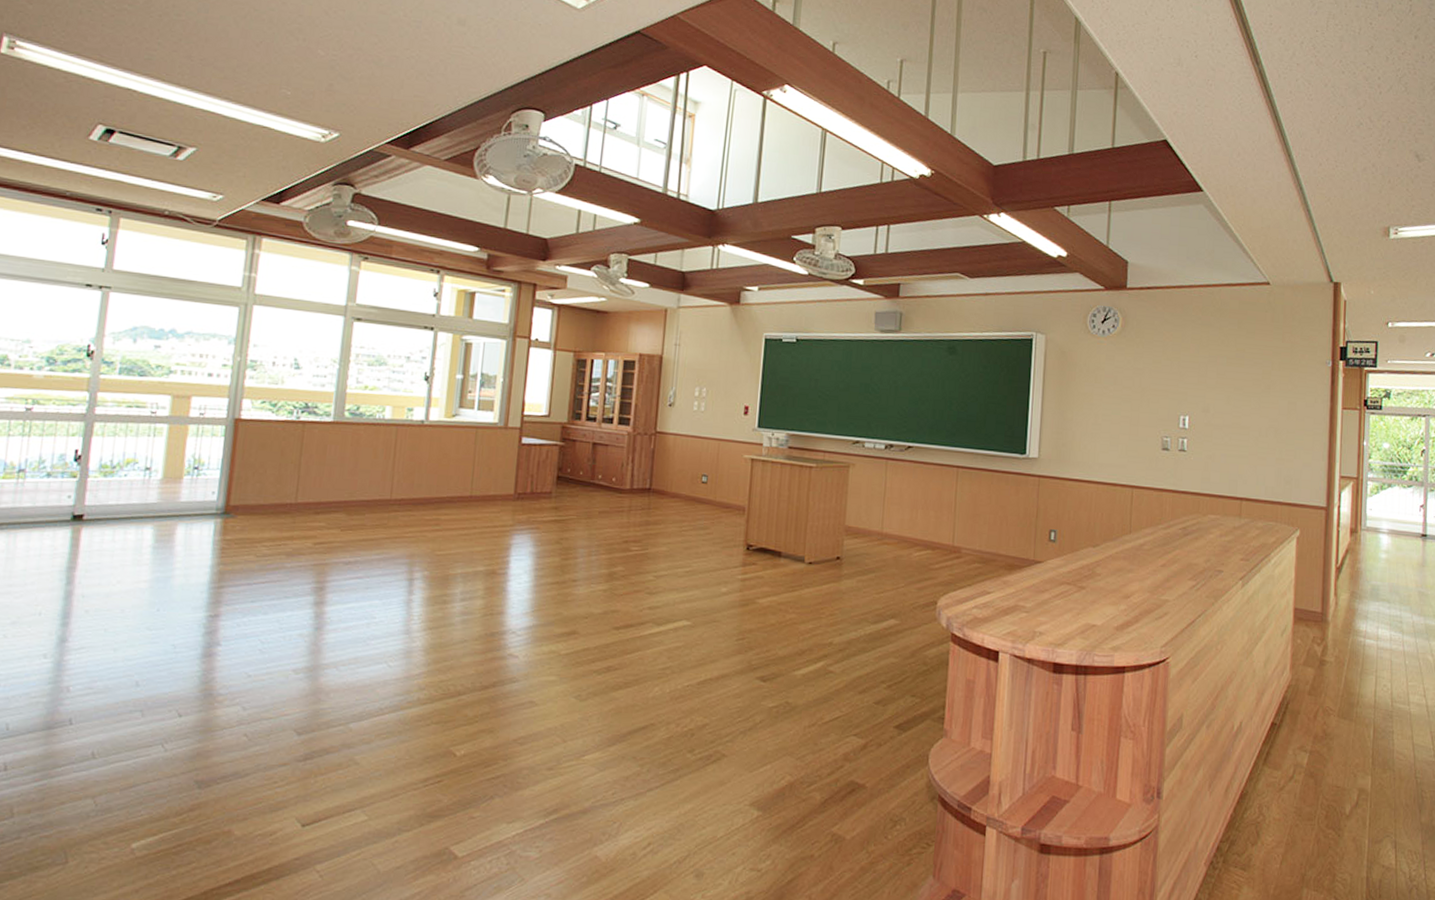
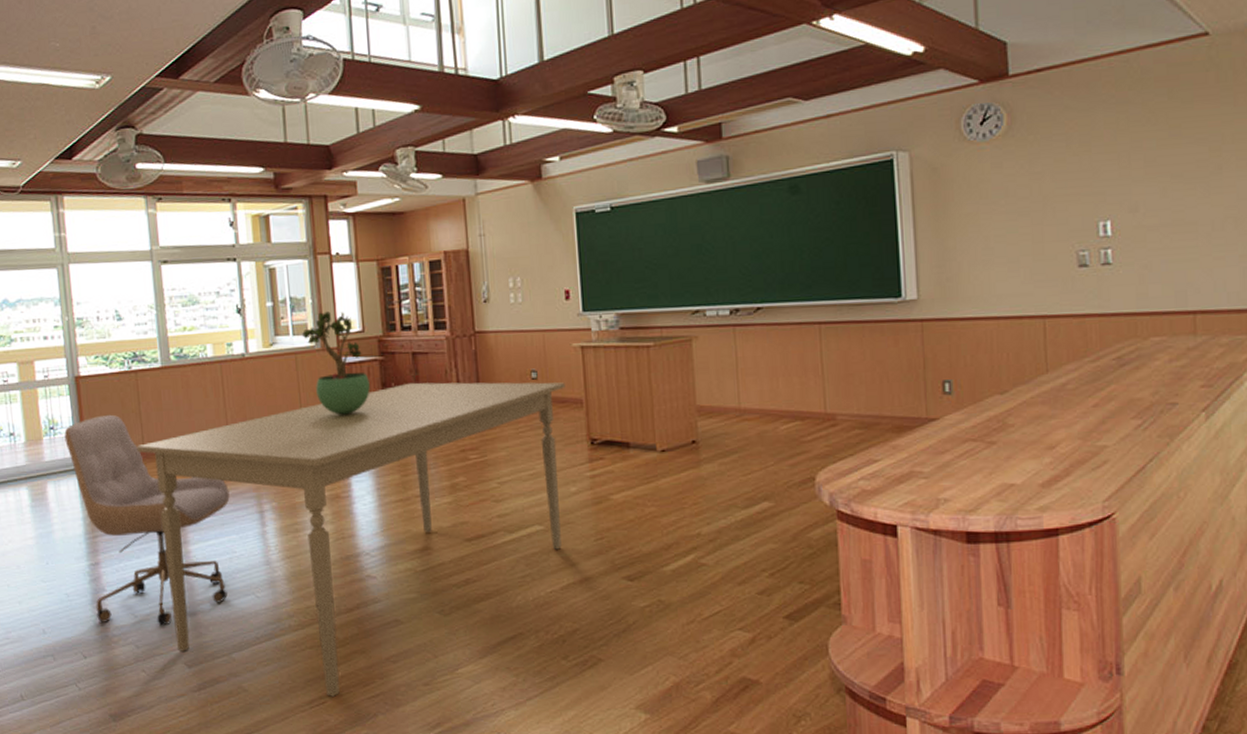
chair: none [204,461,381,687] -> present [64,414,230,625]
dining table: none [288,470,732,776] -> present [136,382,565,697]
potted plant: none [487,392,547,494] -> present [302,311,370,415]

